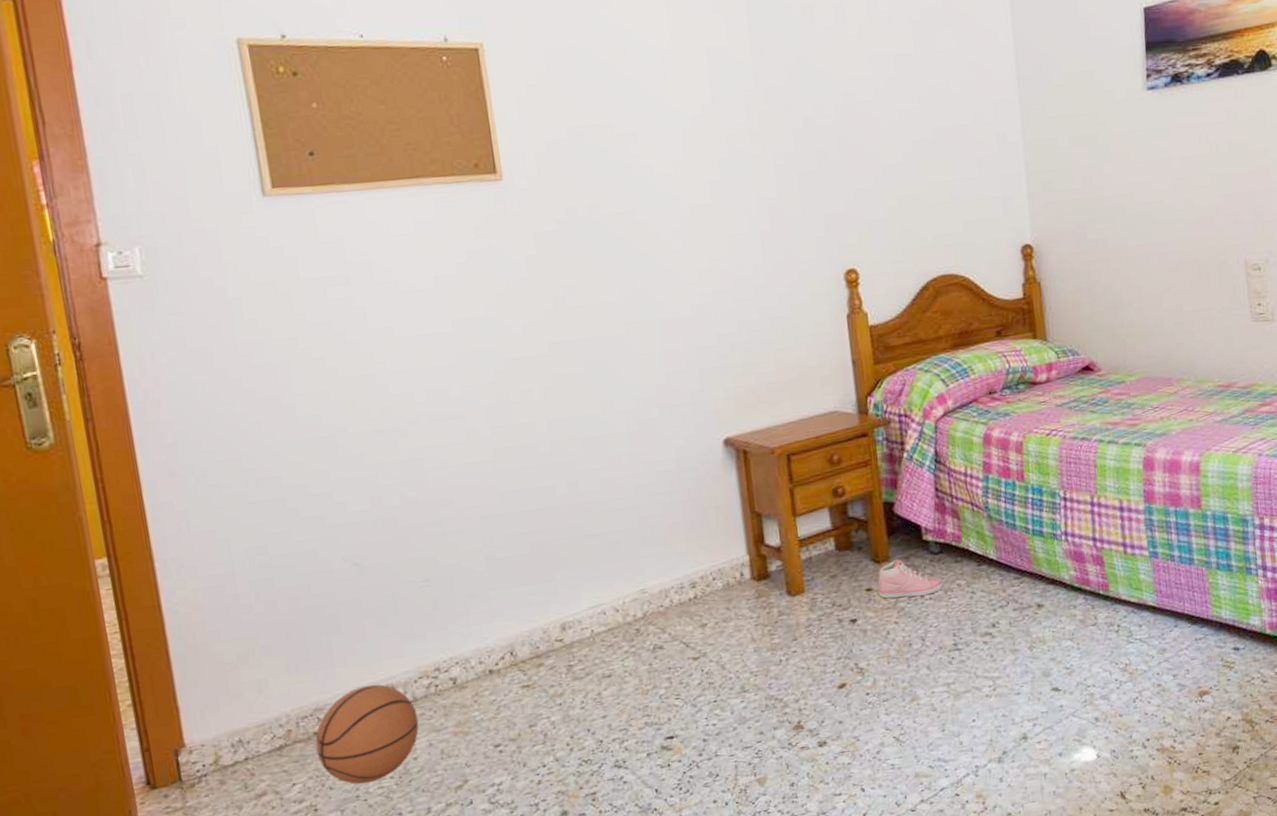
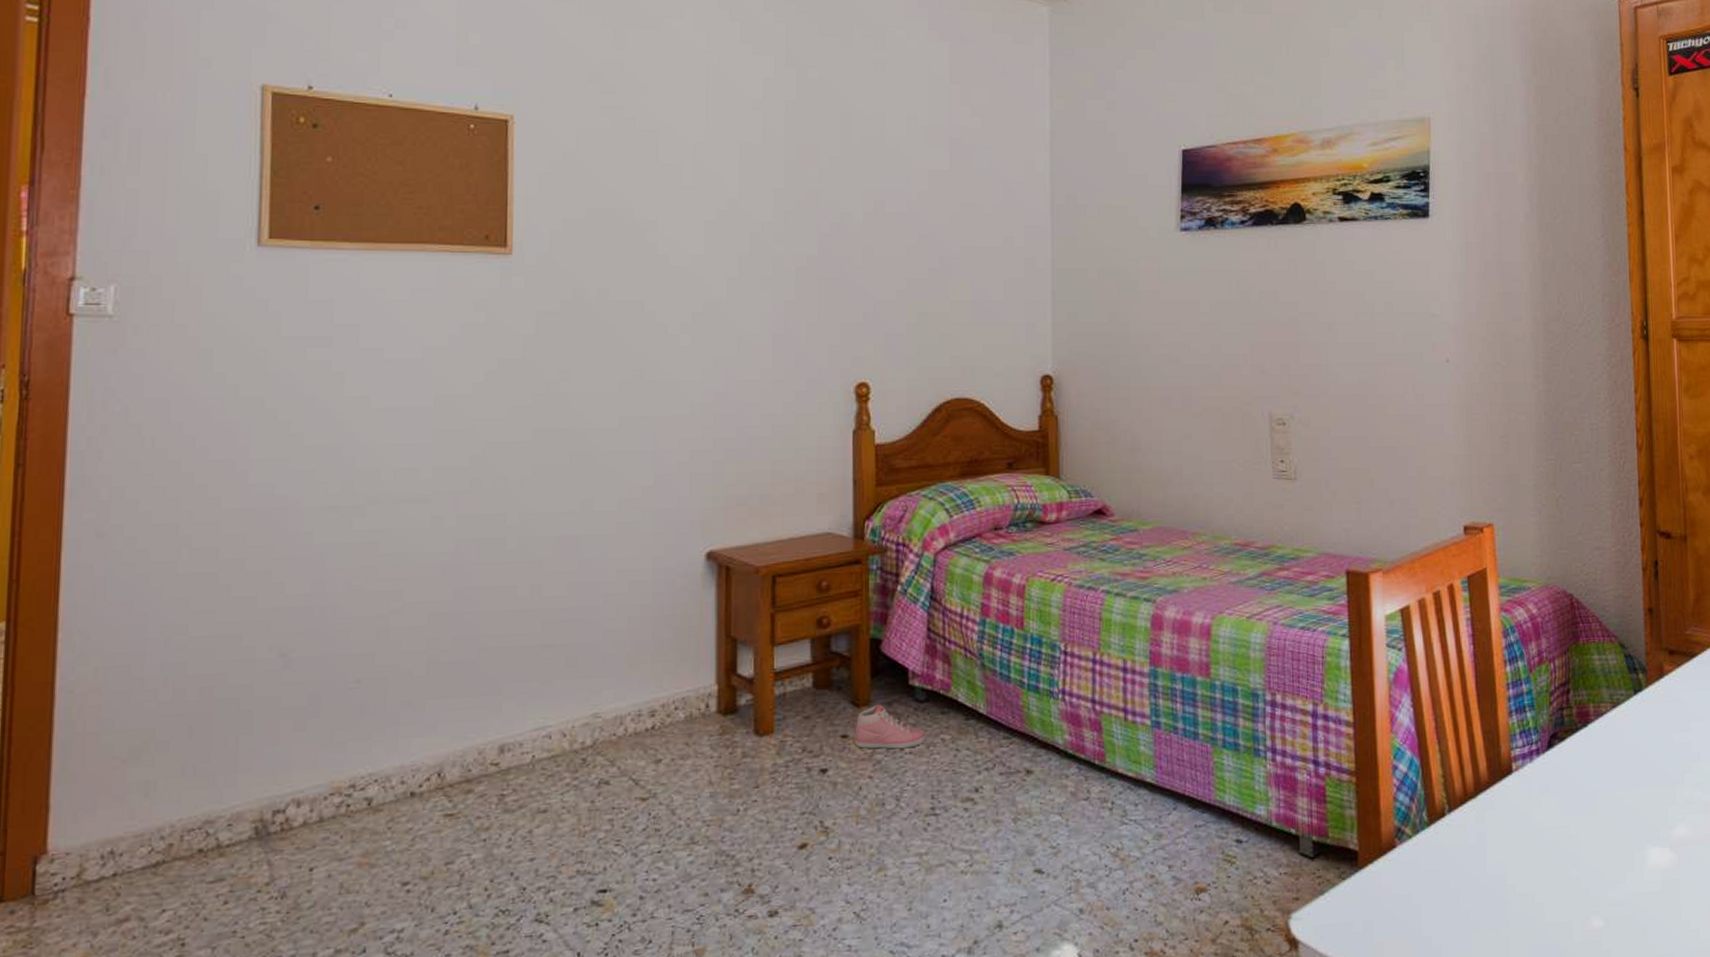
basketball: present [315,684,419,785] -> none [197,797,321,918]

